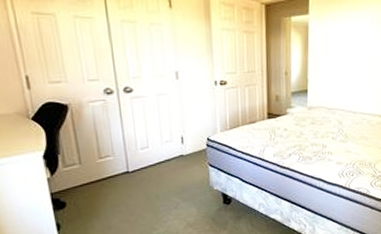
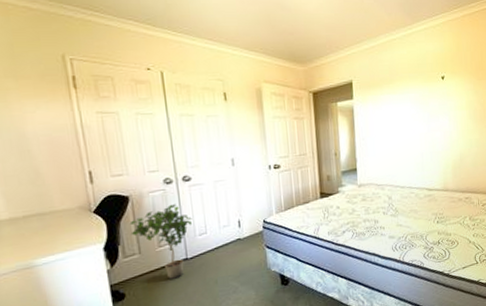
potted plant: none [69,115,134,192] -> present [130,203,192,280]

